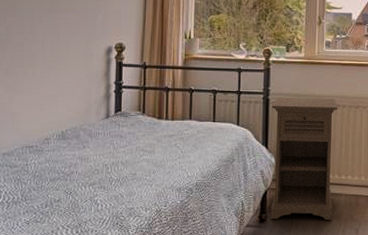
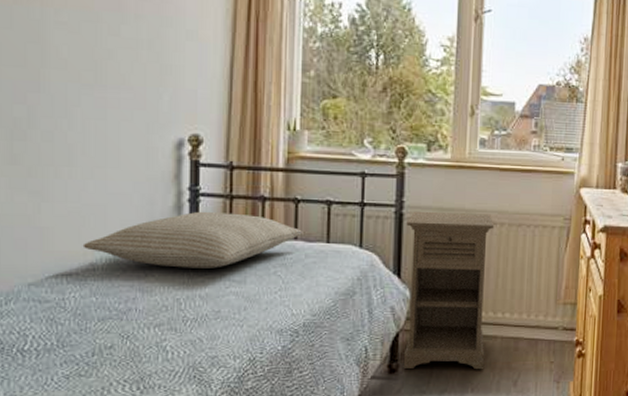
pillow: none [41,99,195,142] -> present [82,211,302,268]

